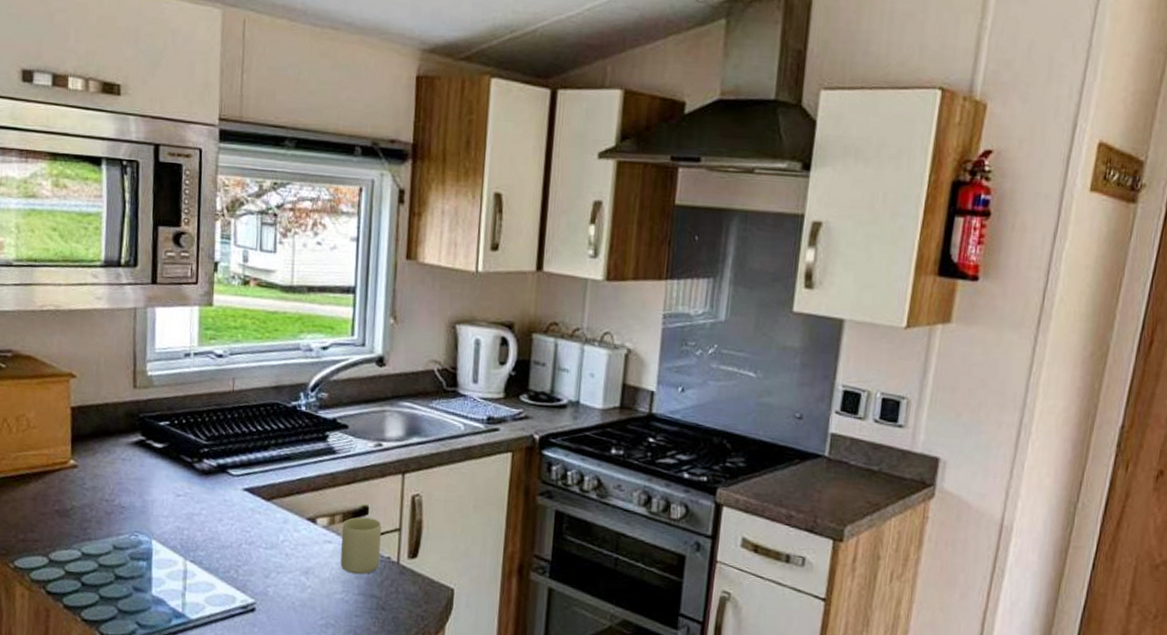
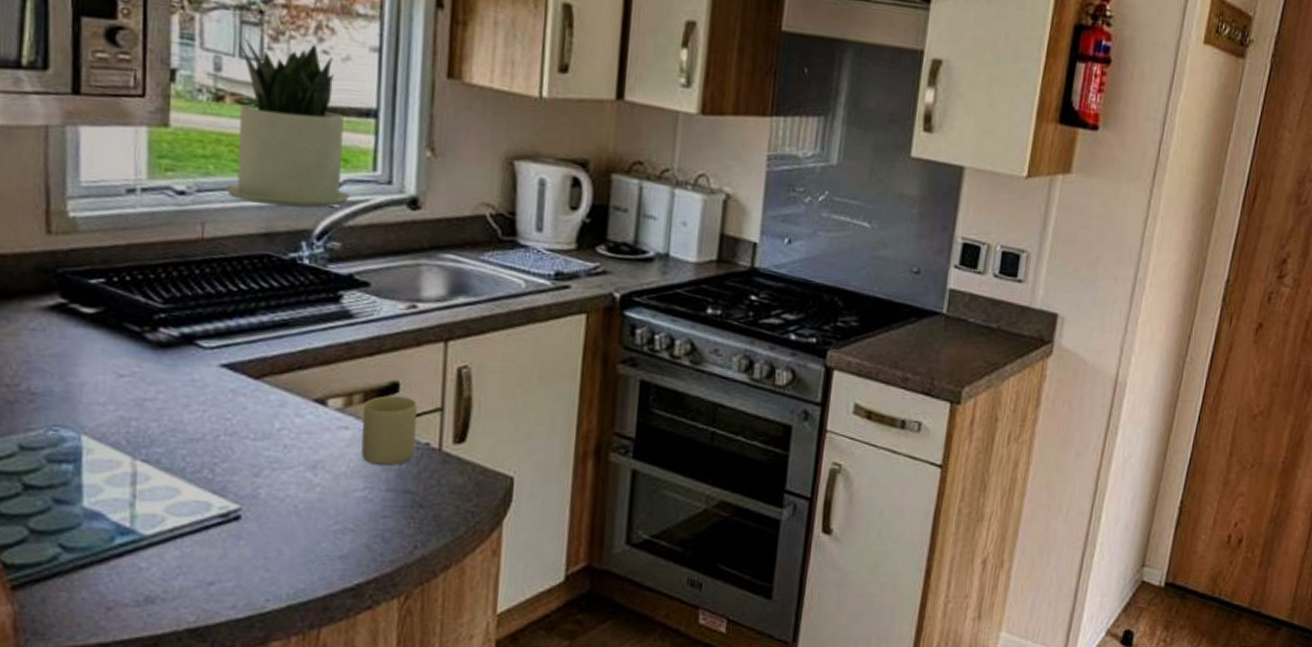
planter: none [249,234,336,366] -> present [225,36,351,208]

